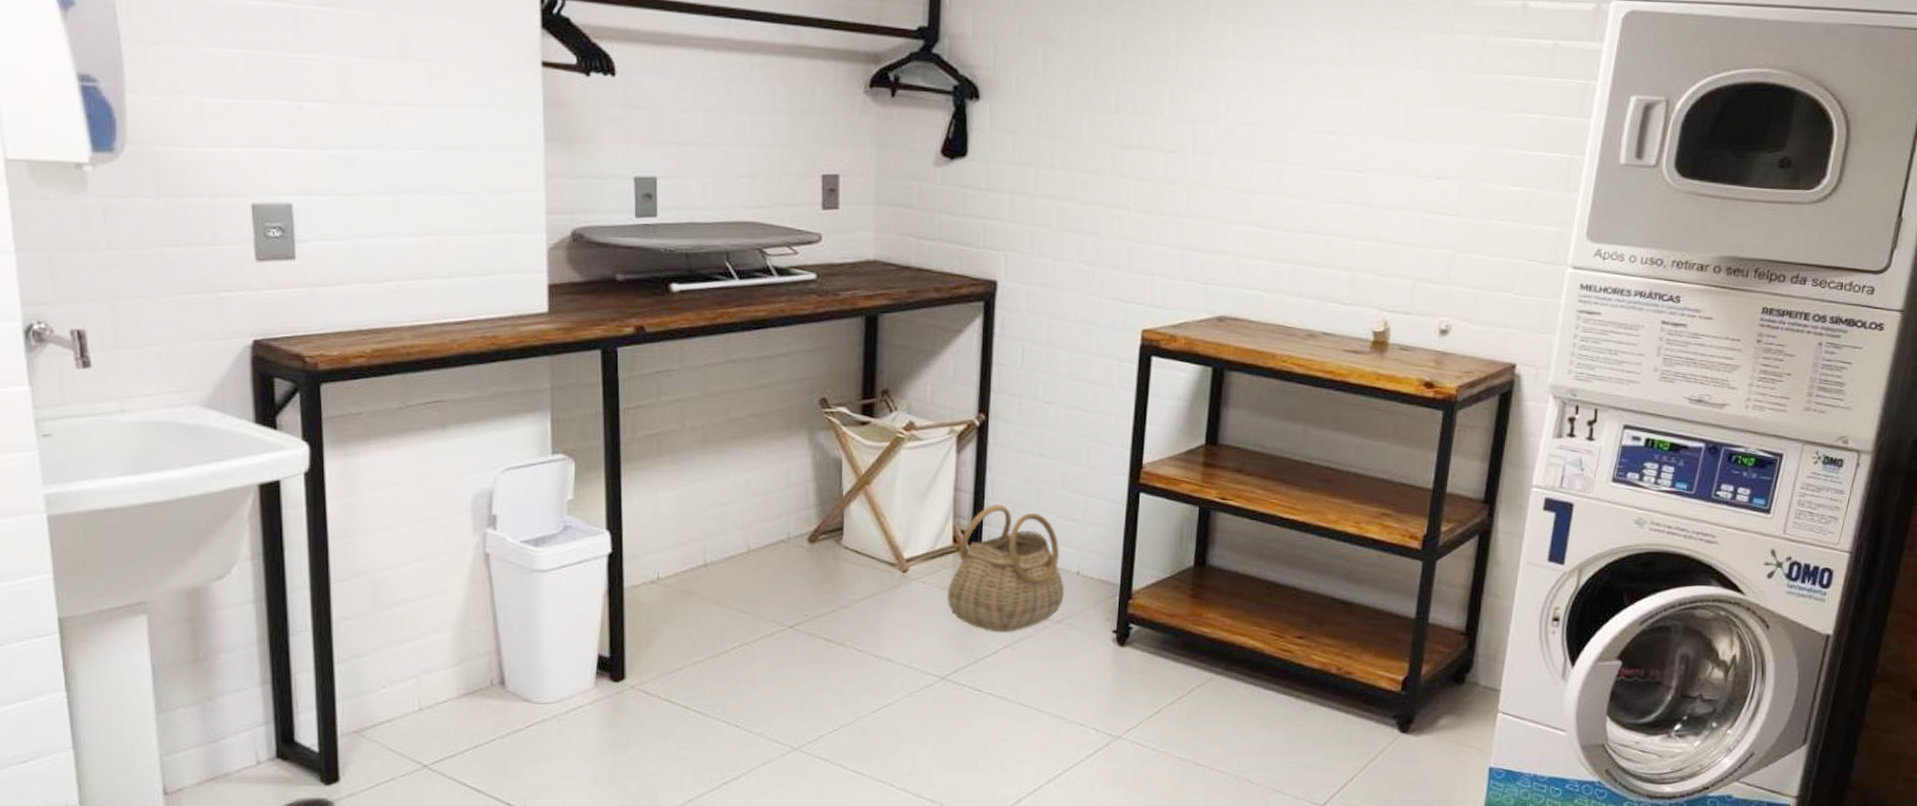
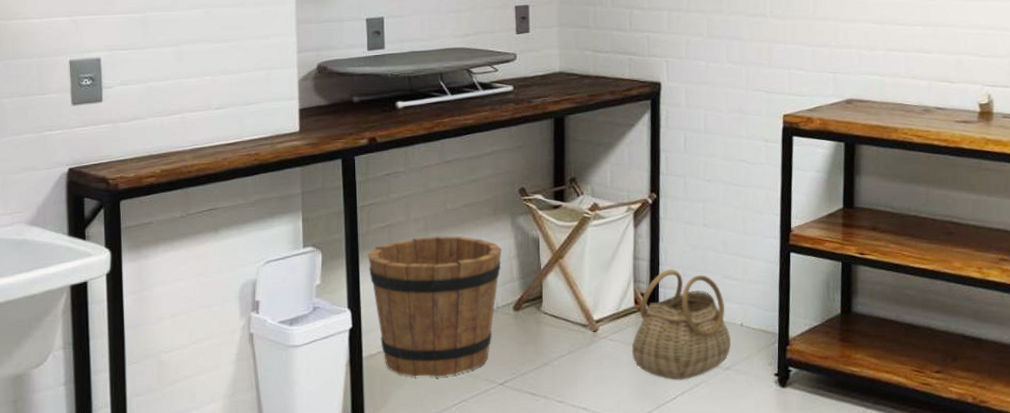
bucket: none [632,449,796,616] -> present [368,236,502,377]

